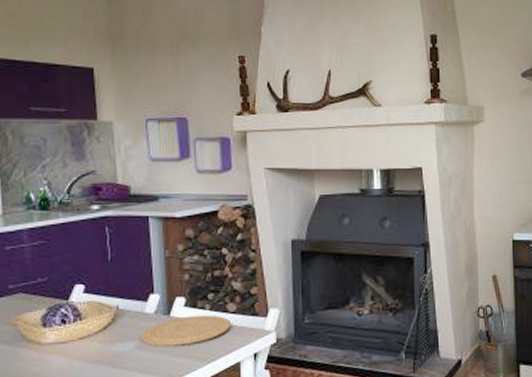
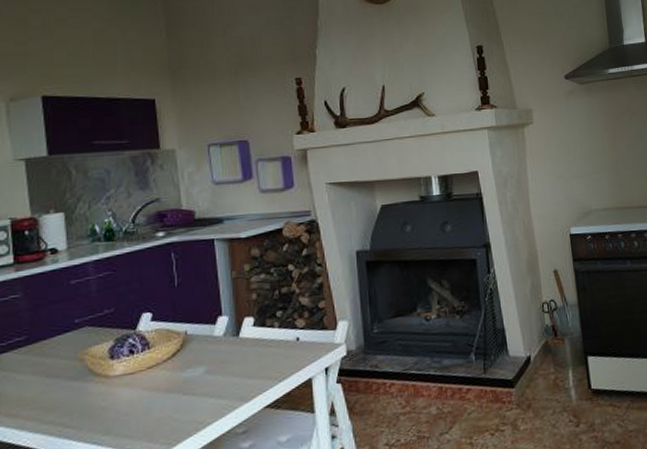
plate: present [140,315,230,347] -> none [210,332,300,370]

